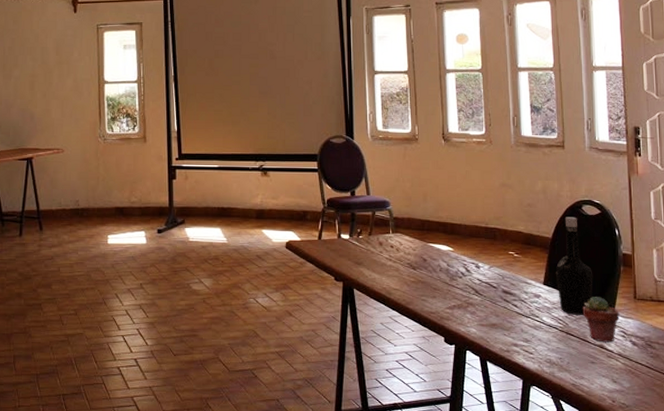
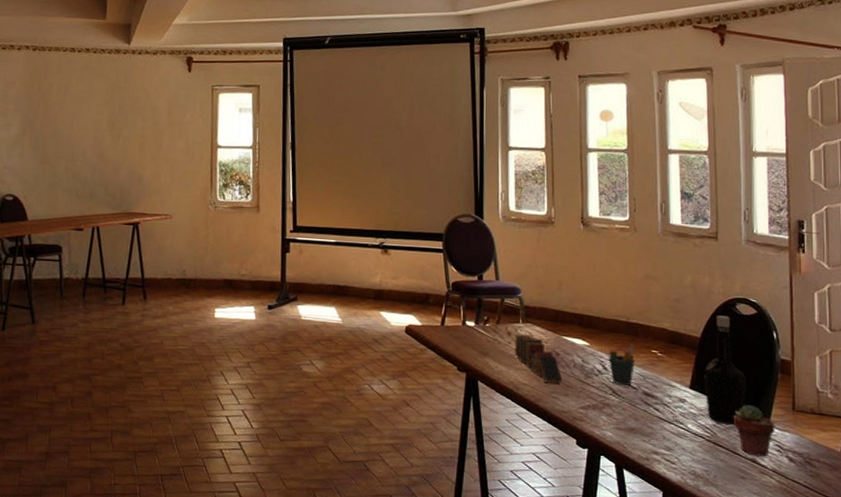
book: none [386,244,430,287] -> present [514,334,563,384]
pen holder: none [470,247,494,285] -> present [608,344,635,386]

